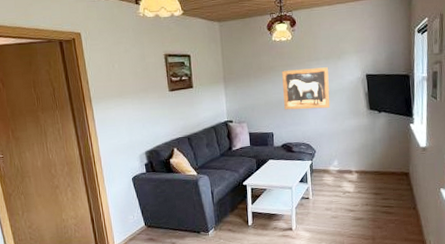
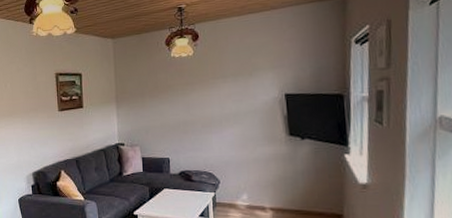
wall art: present [282,67,331,110] -> none [181,85,239,134]

